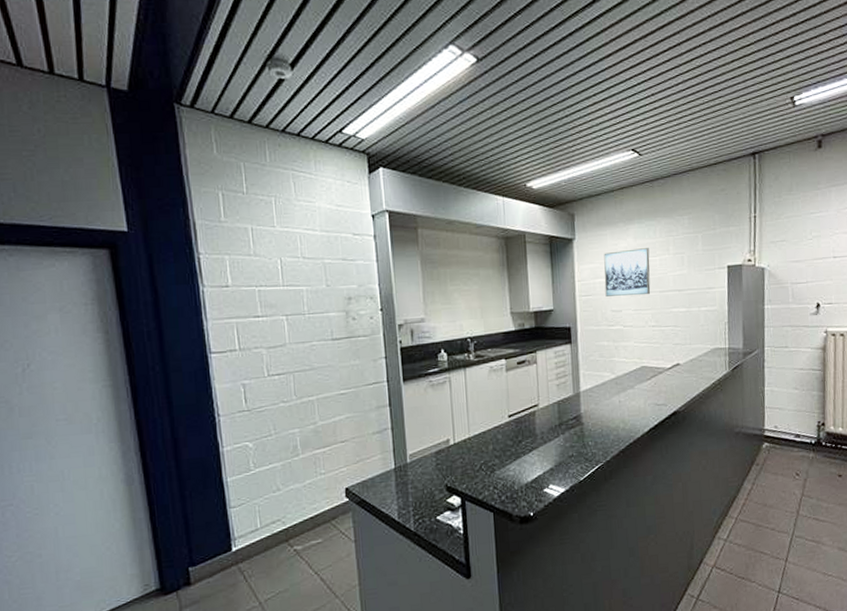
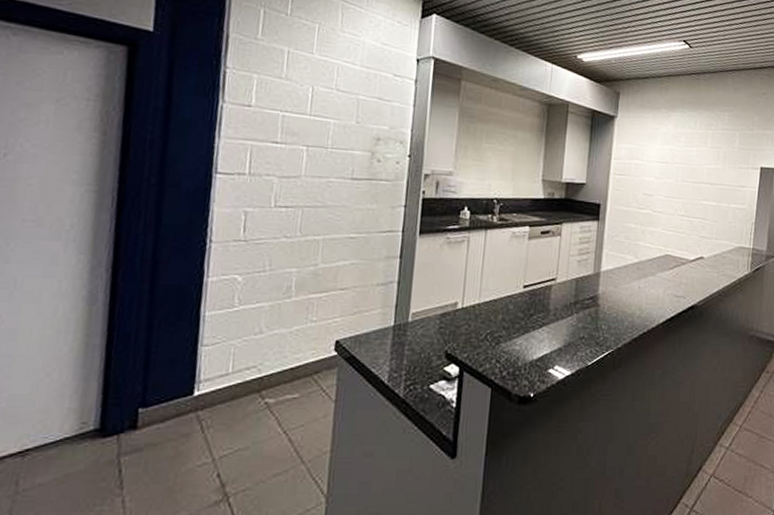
wall art: present [604,248,651,297] -> none [639,135,688,184]

